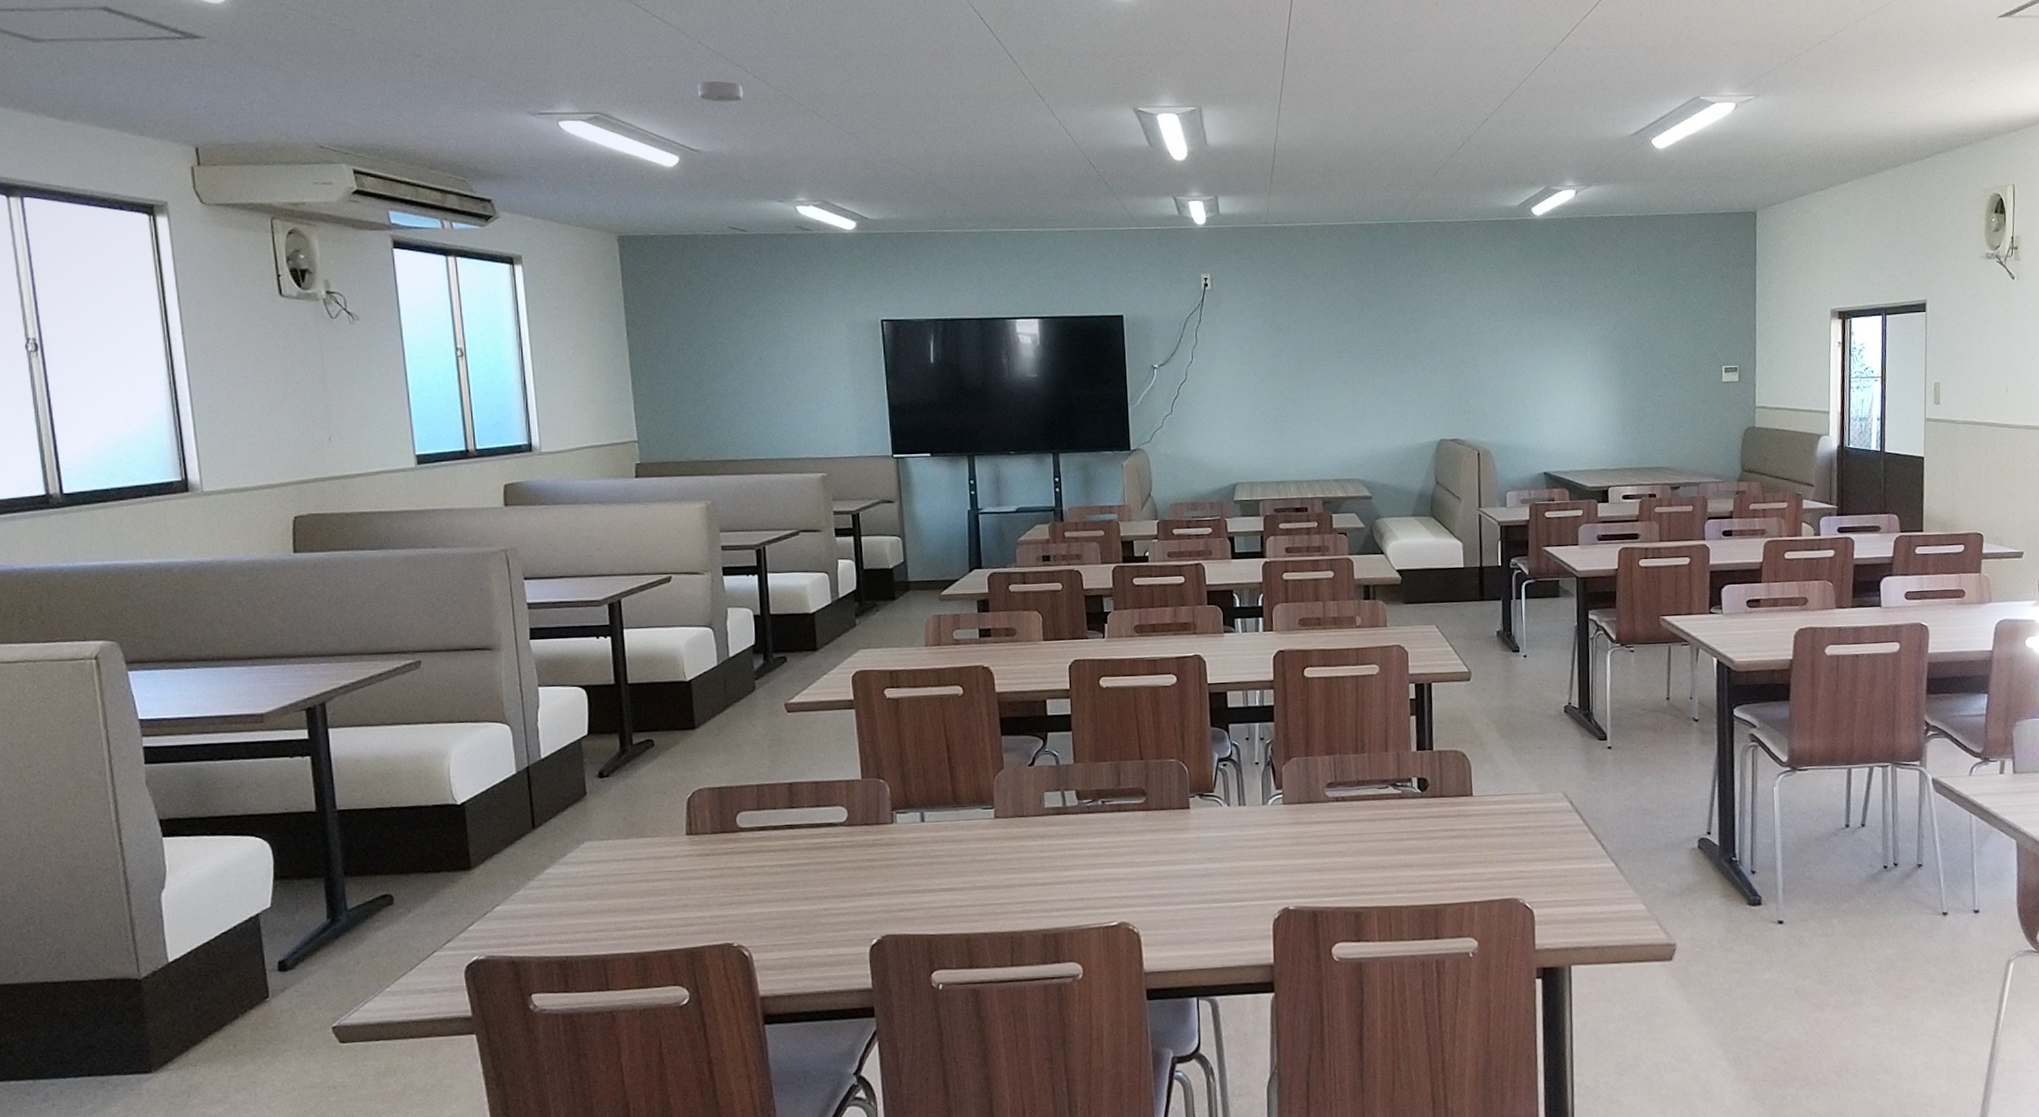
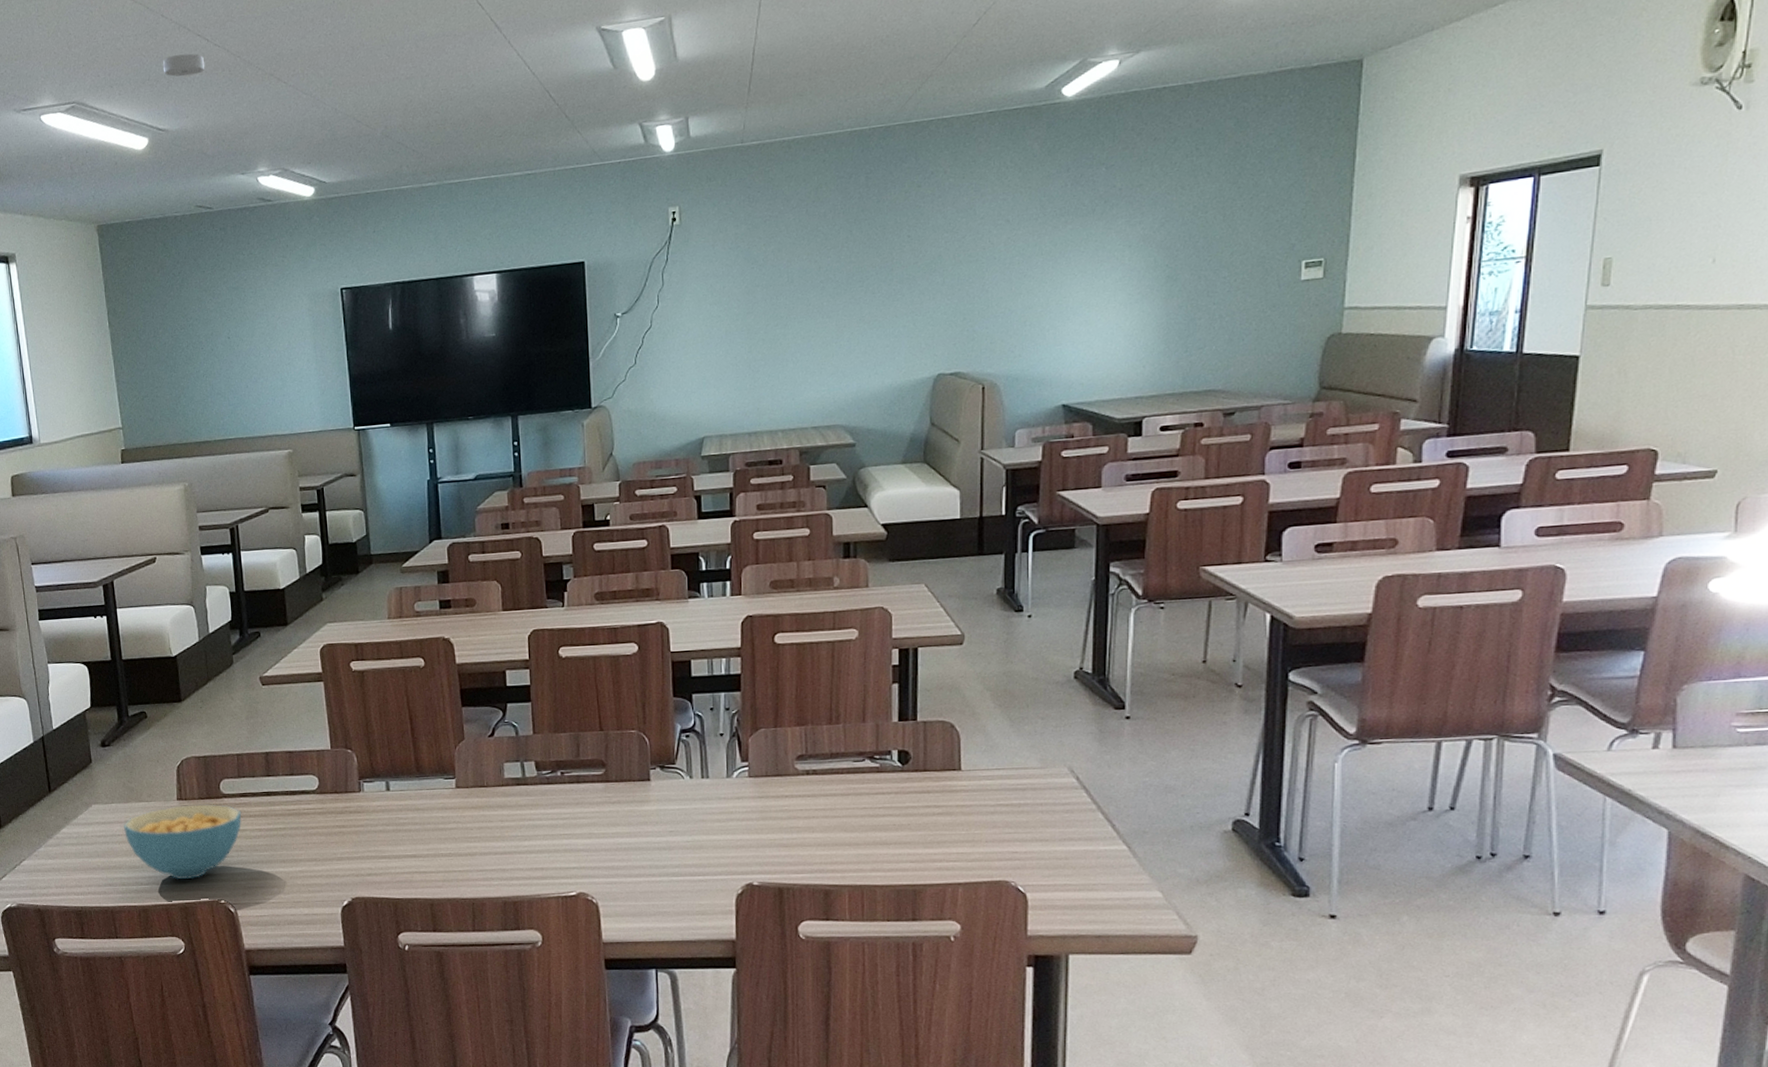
cereal bowl: none [621,838,760,922] -> present [123,804,242,879]

